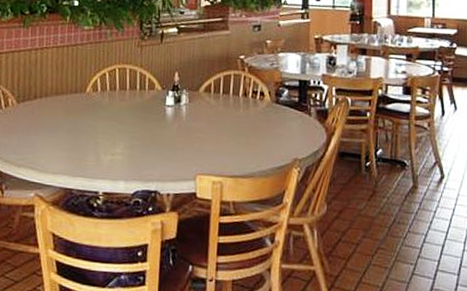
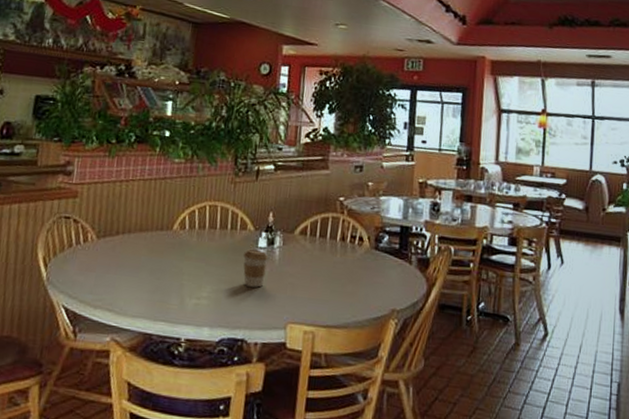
coffee cup: none [153,107,176,143] -> present [243,249,269,288]

